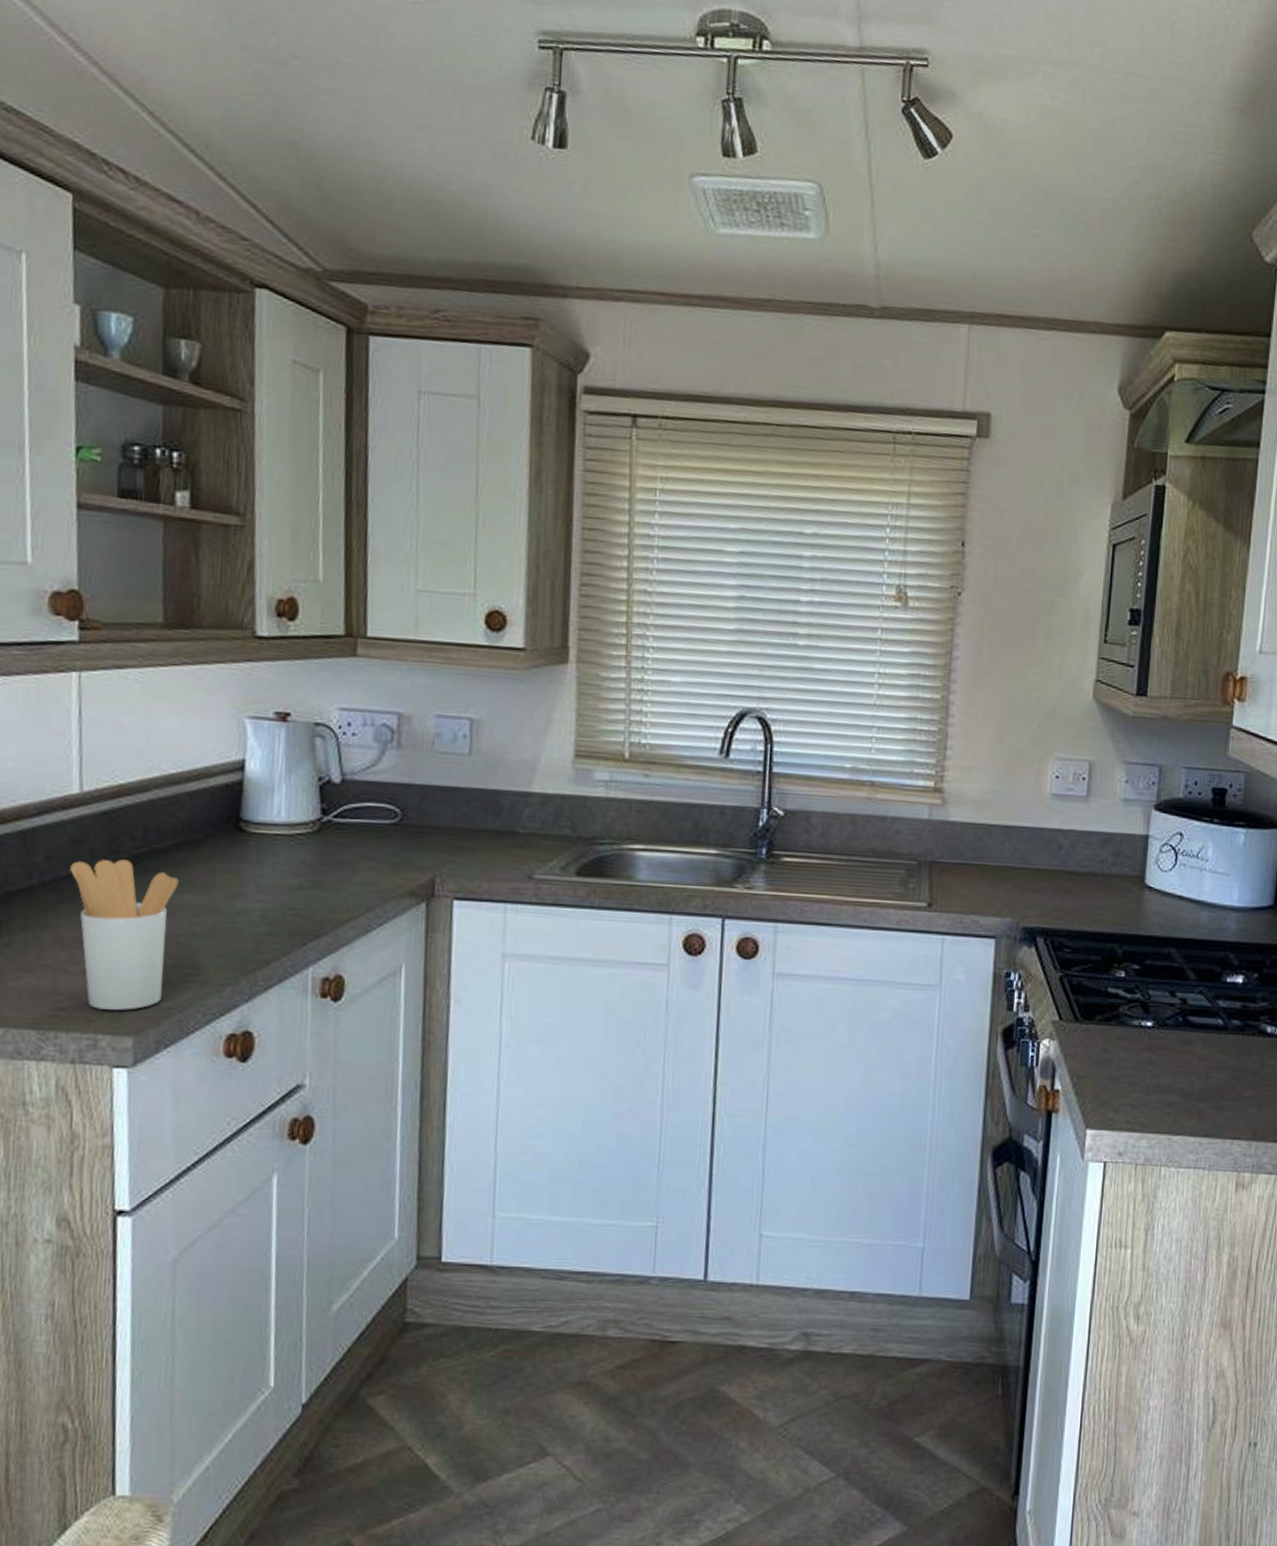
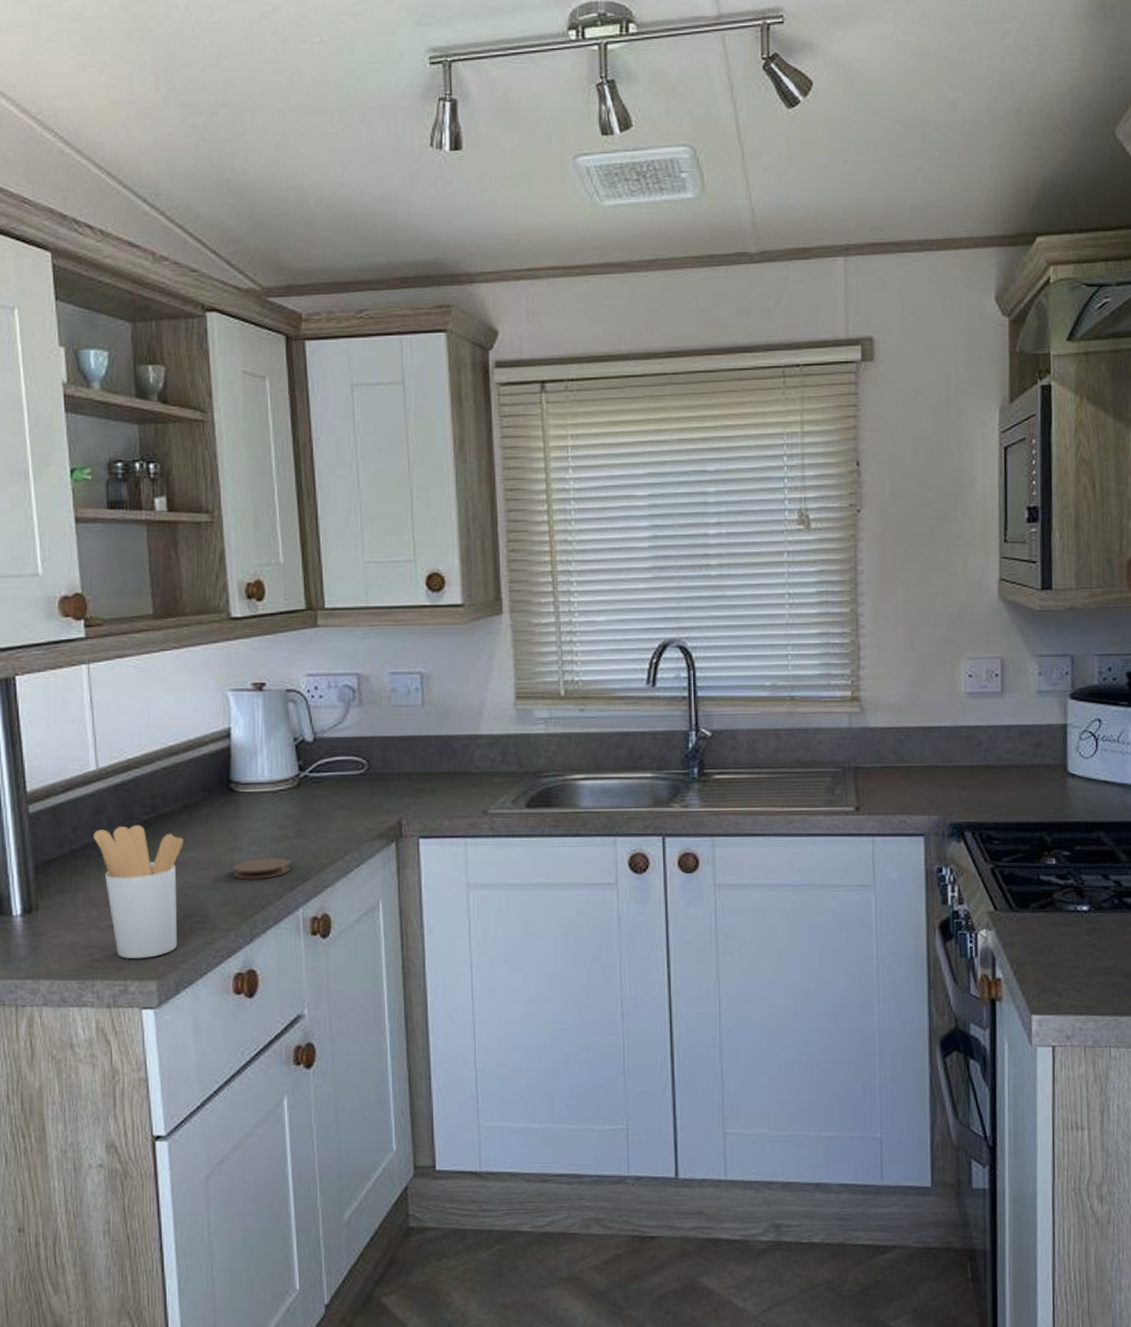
coaster: none [234,907,303,931] -> present [232,857,291,880]

